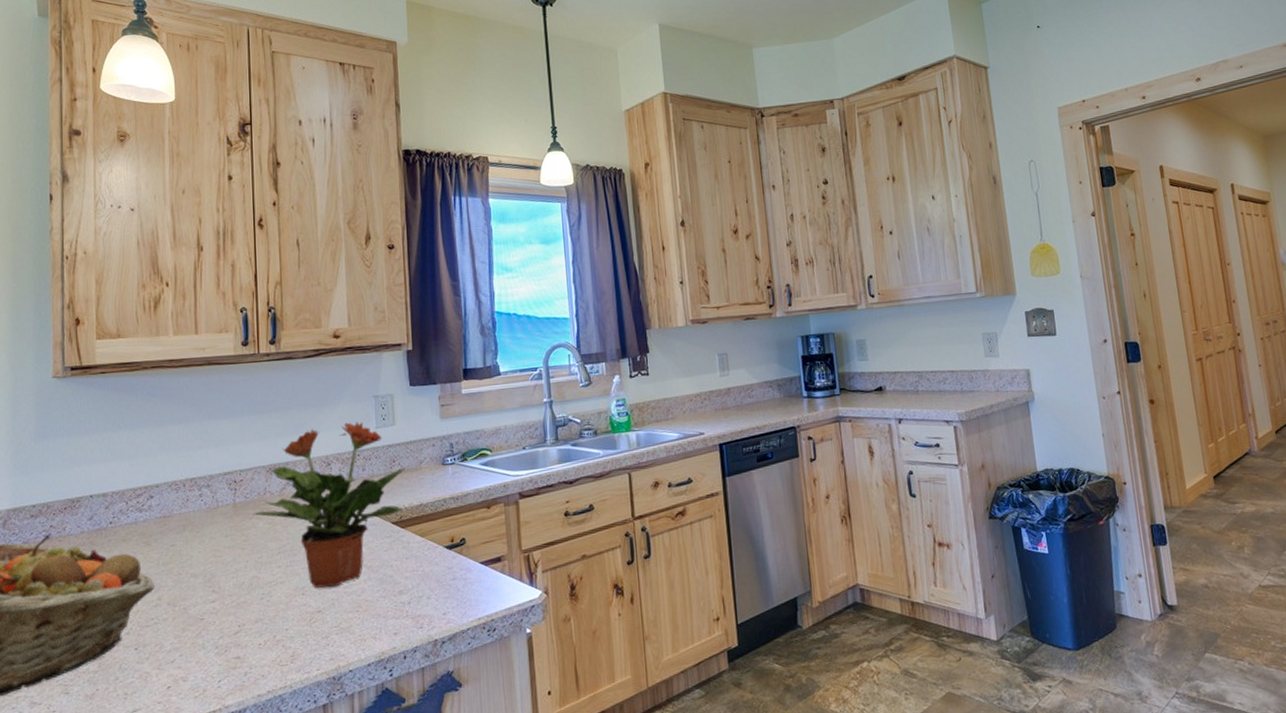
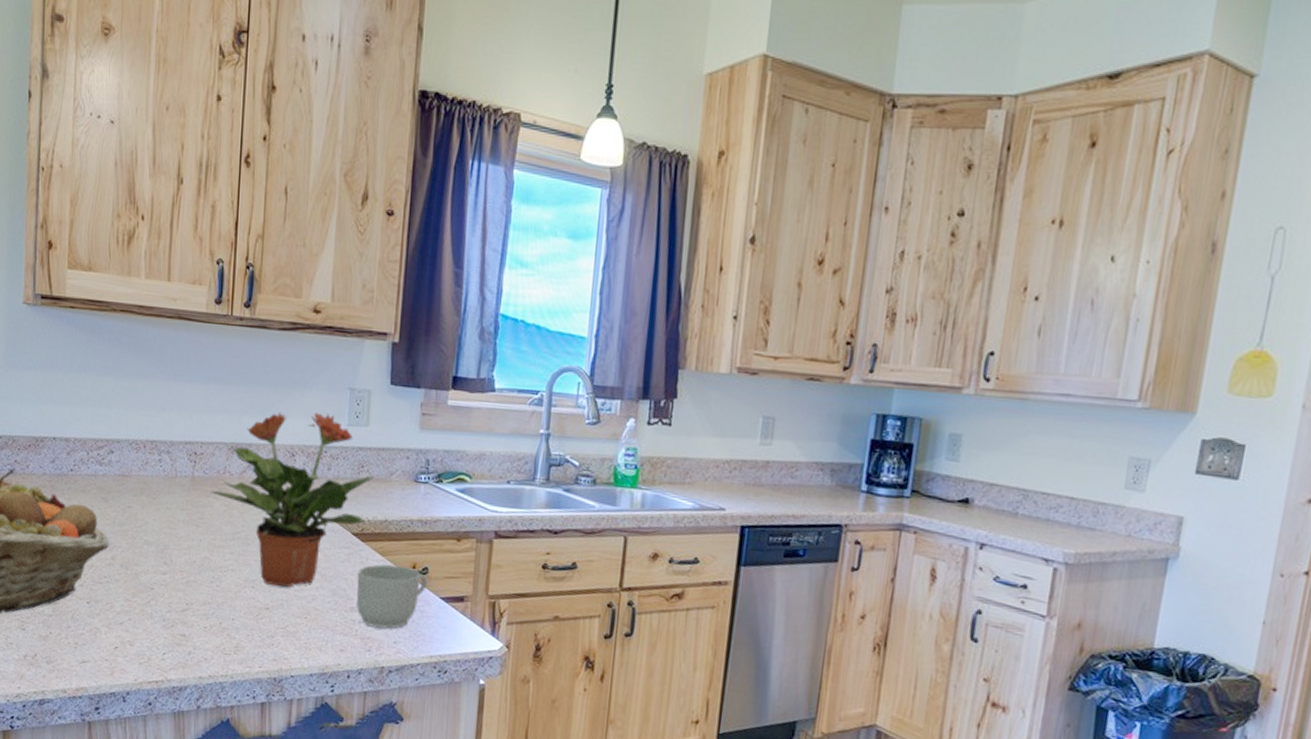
mug: none [401,541,467,605] -> present [356,564,428,629]

